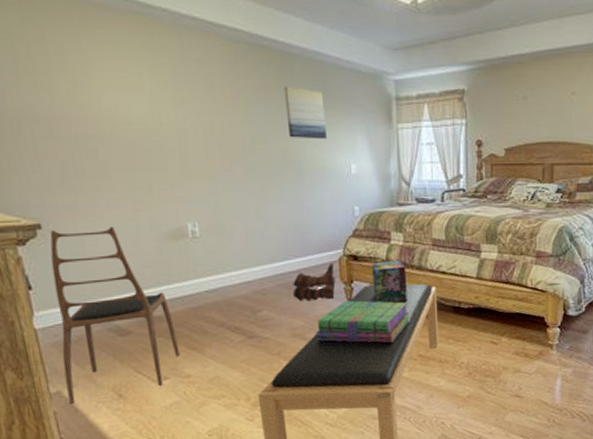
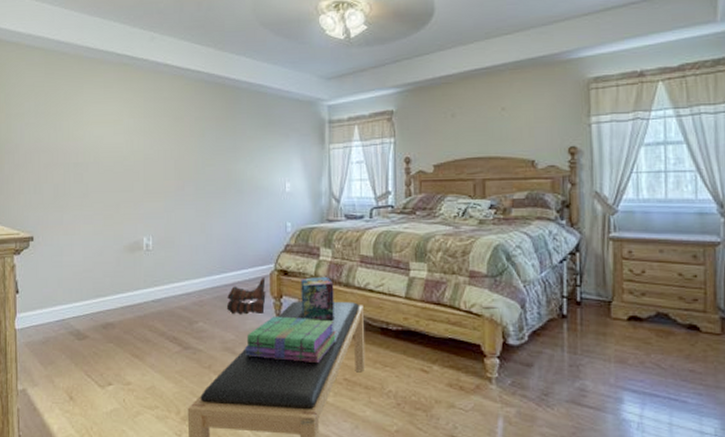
chair: present [50,226,180,405] -> none [31,239,125,403]
wall art: present [284,86,327,140] -> none [232,115,266,161]

